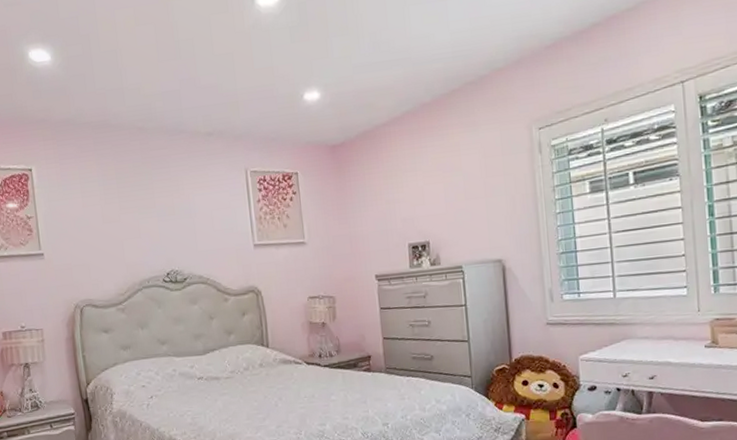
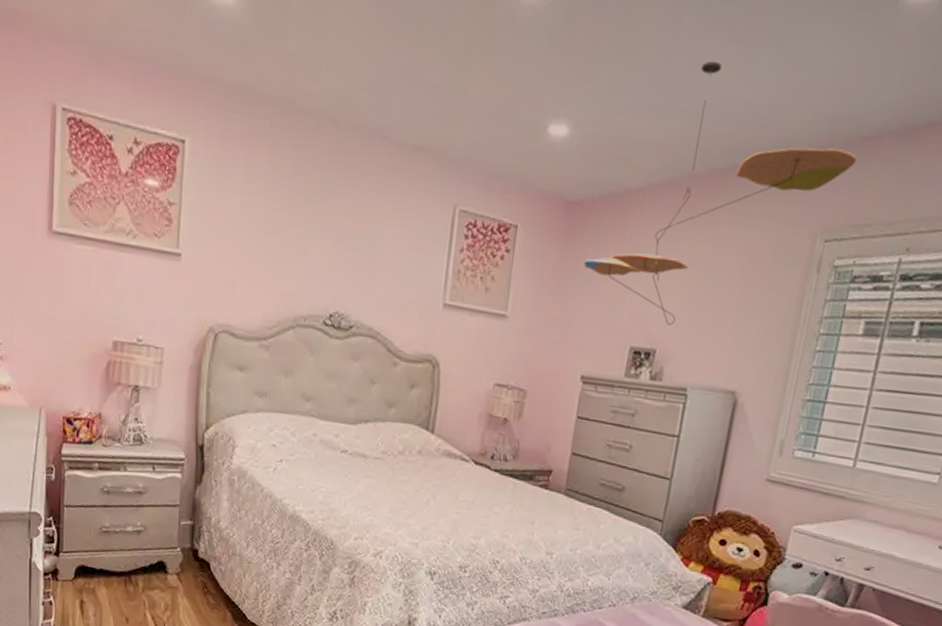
ceiling mobile: none [355,19,546,220] -> present [584,60,857,325]

